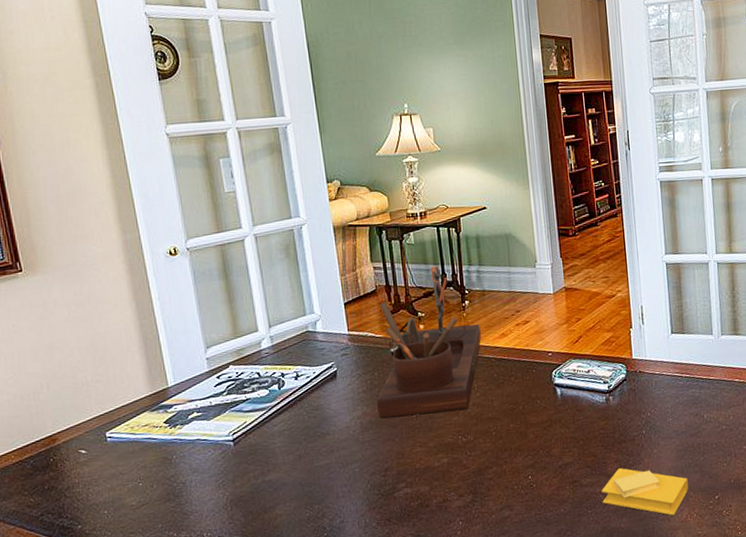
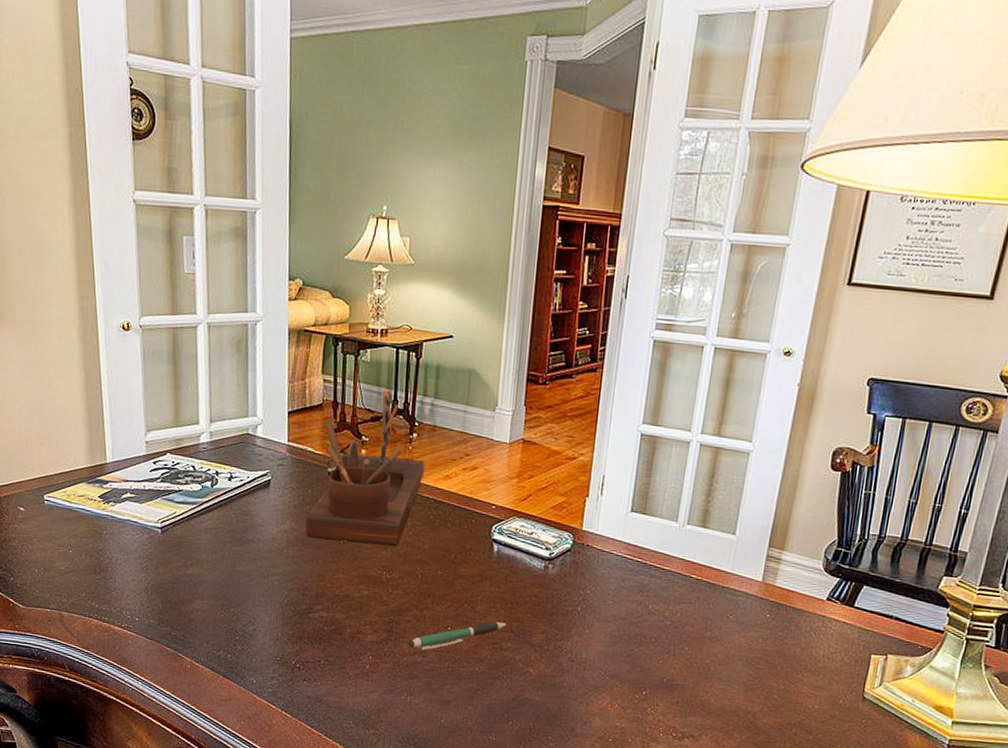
pen: none [494,460,581,504] -> present [408,621,506,650]
sticky notes: present [601,468,689,516] -> none [520,640,616,701]

